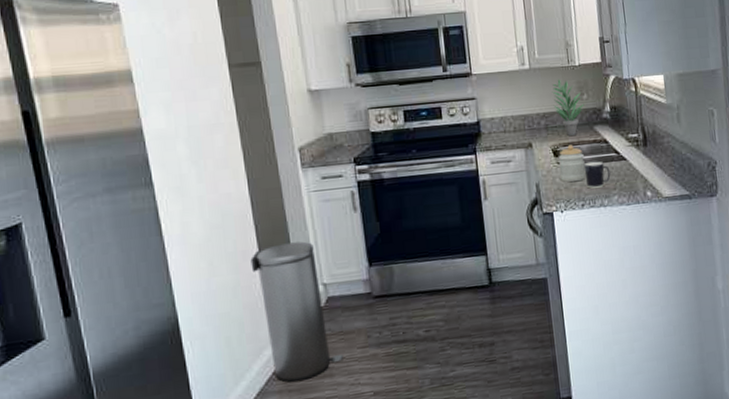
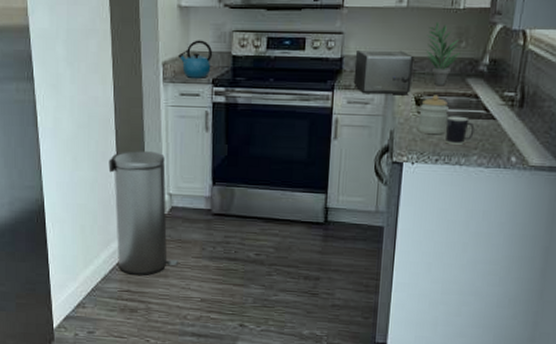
kettle: none [314,121,351,160] -> present [178,40,213,78]
toaster: none [490,108,547,153] -> present [353,50,415,96]

